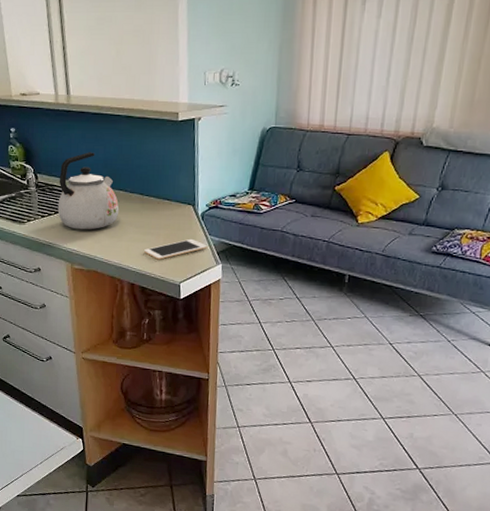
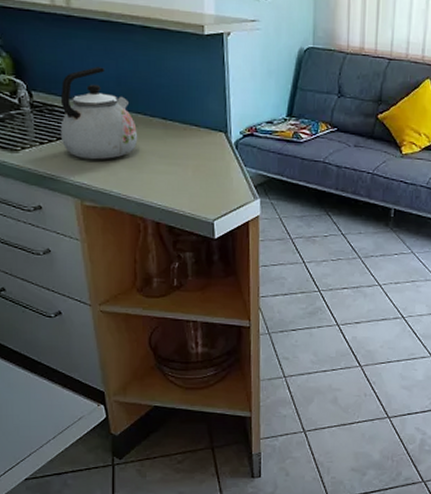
cell phone: present [144,238,208,260] -> none [170,170,244,195]

